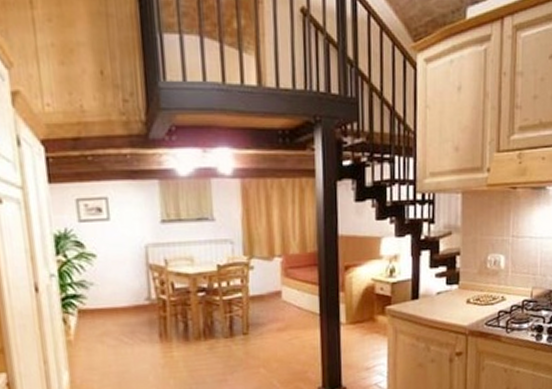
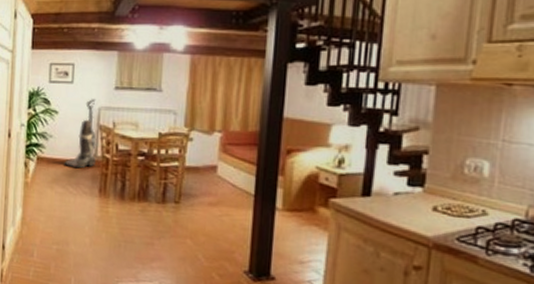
vacuum cleaner: none [113,236,152,316] -> present [64,99,97,169]

